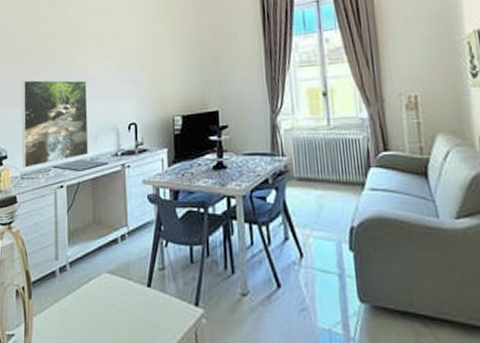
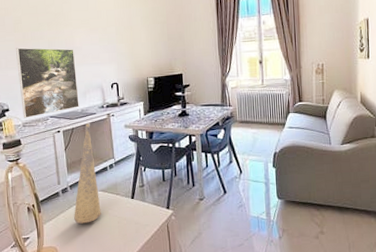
decorative vase: none [72,176,107,321] -> present [74,123,101,225]

